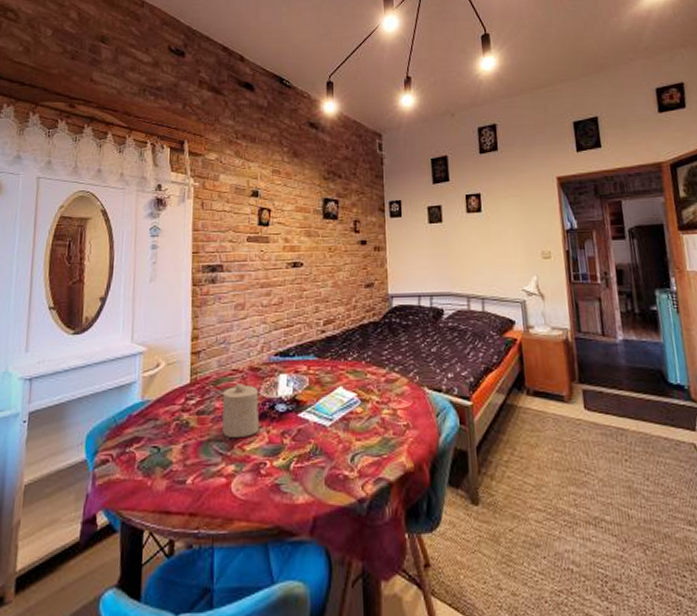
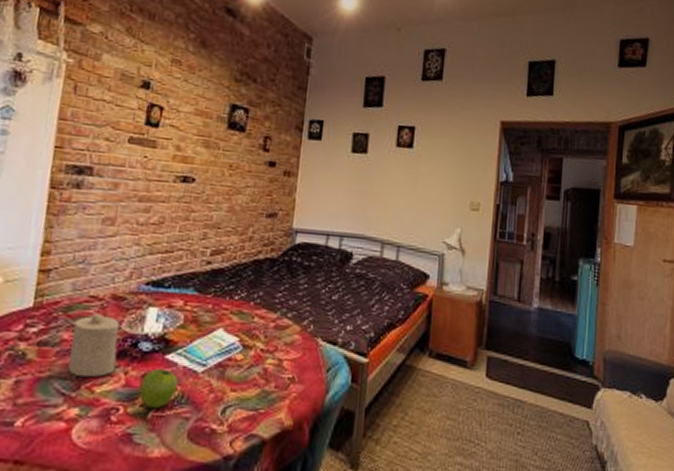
fruit: none [281,425,311,462] -> present [139,368,178,409]

